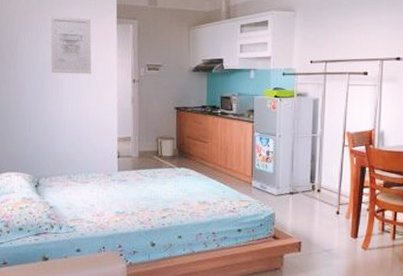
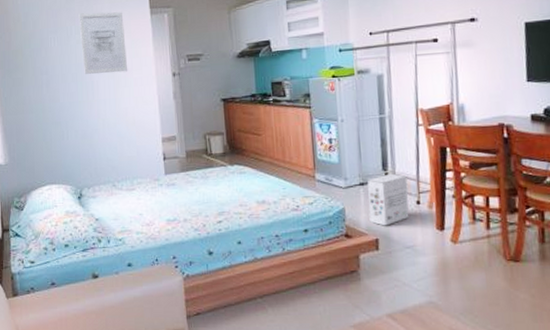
cardboard box: none [295,186,331,231] -> present [367,173,409,226]

